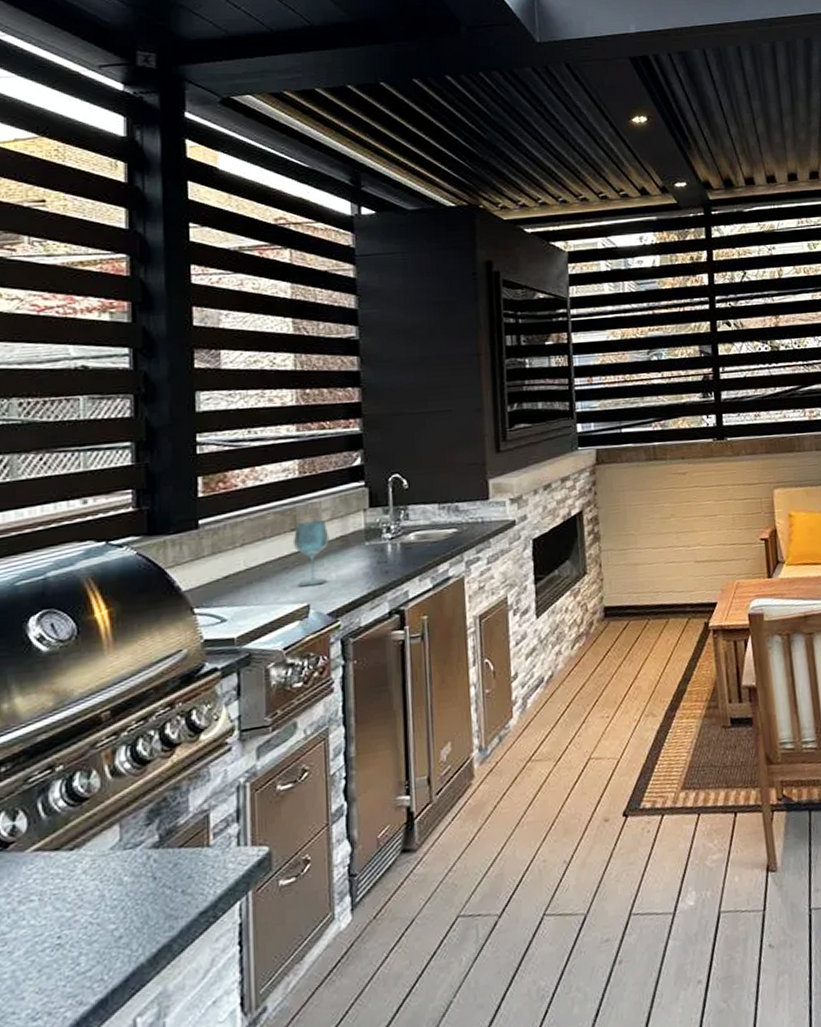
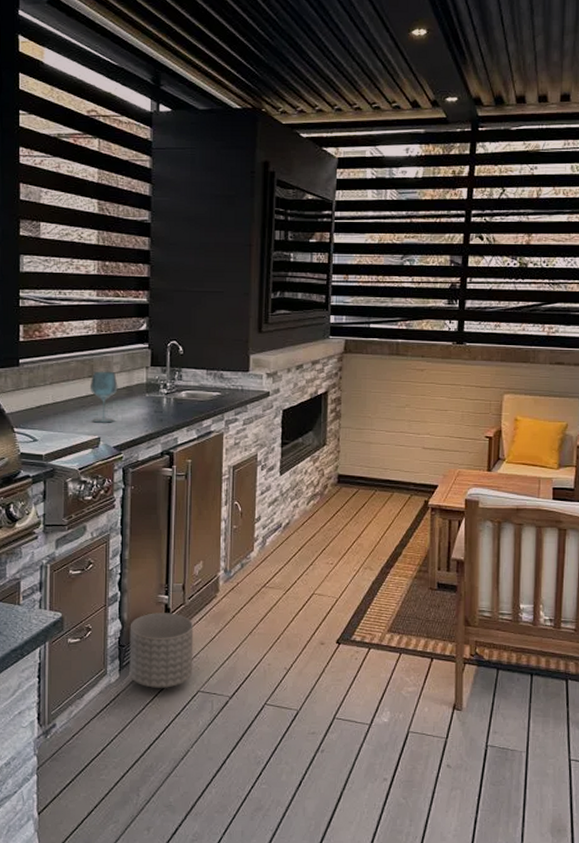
planter: none [362,817,449,926] -> present [129,613,194,689]

